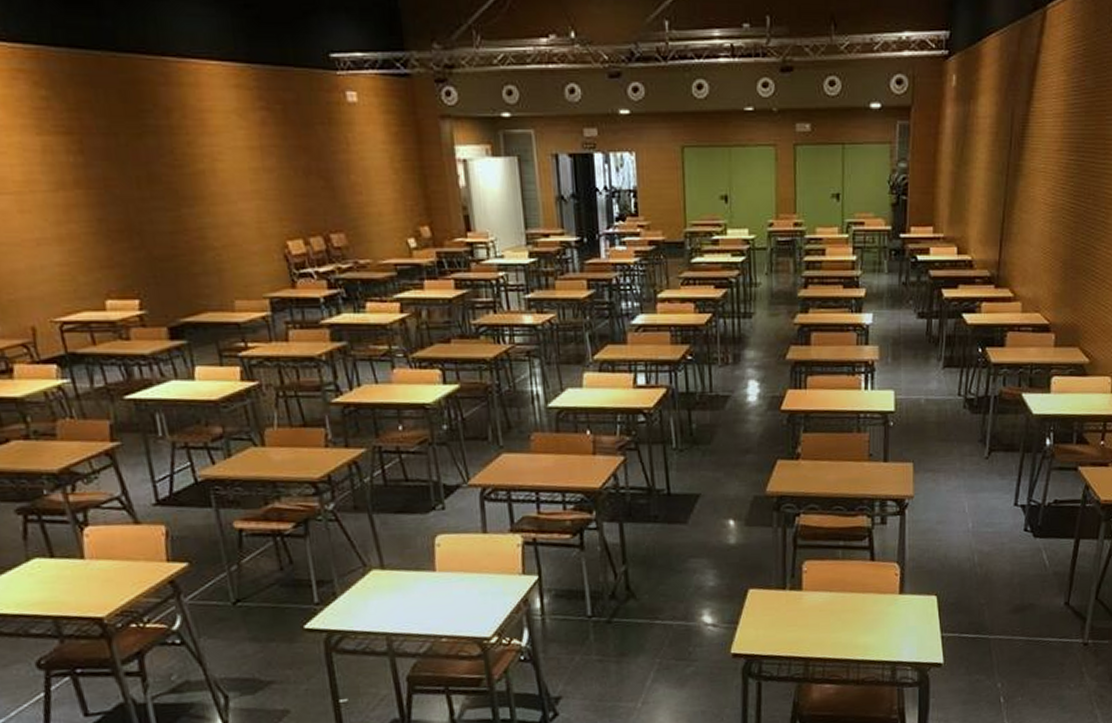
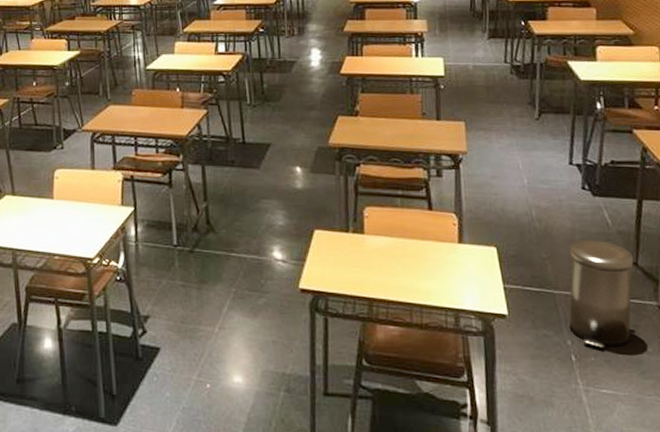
pedal bin: none [1000,582,1066,688] -> present [569,240,634,348]

